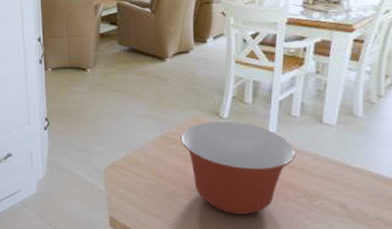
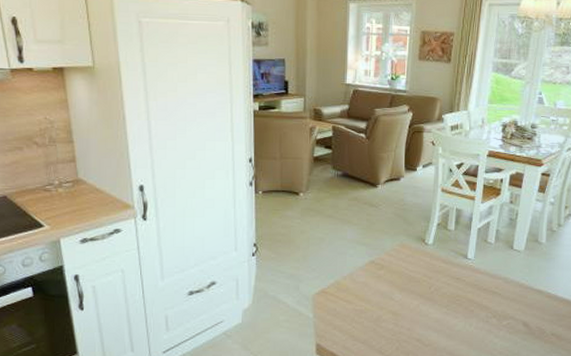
mixing bowl: present [181,121,297,215] -> none [388,247,490,336]

